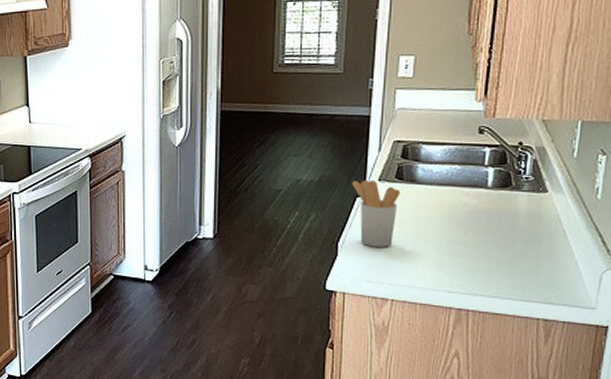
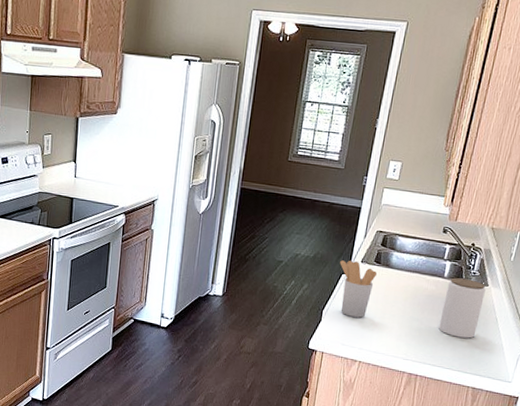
jar: none [489,186,545,259] -> present [438,277,486,338]

